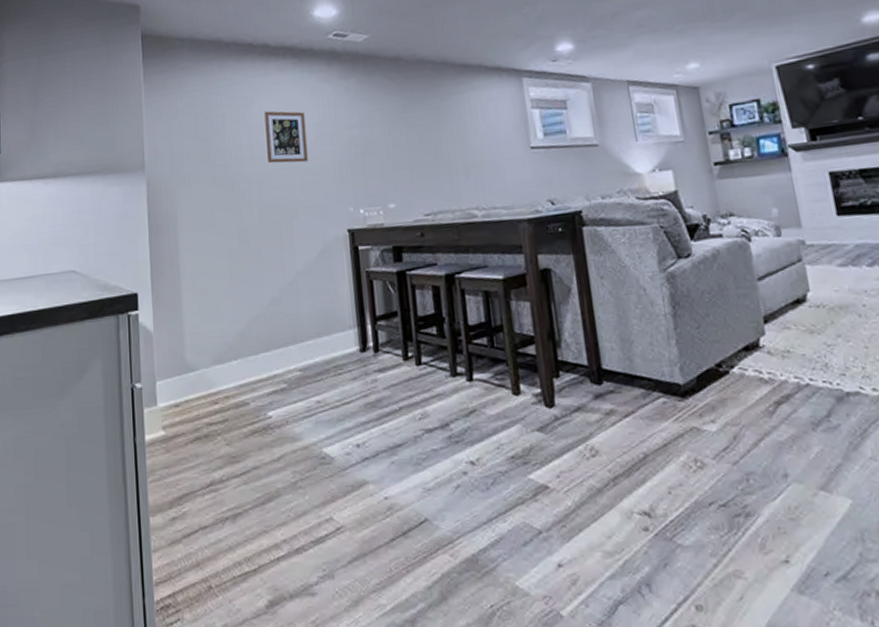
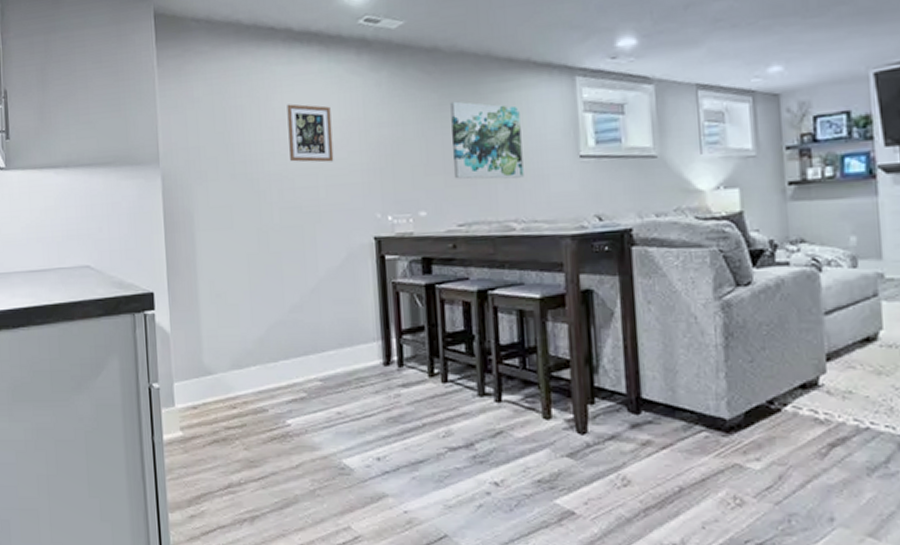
wall art: none [413,103,482,173] -> present [450,101,524,179]

